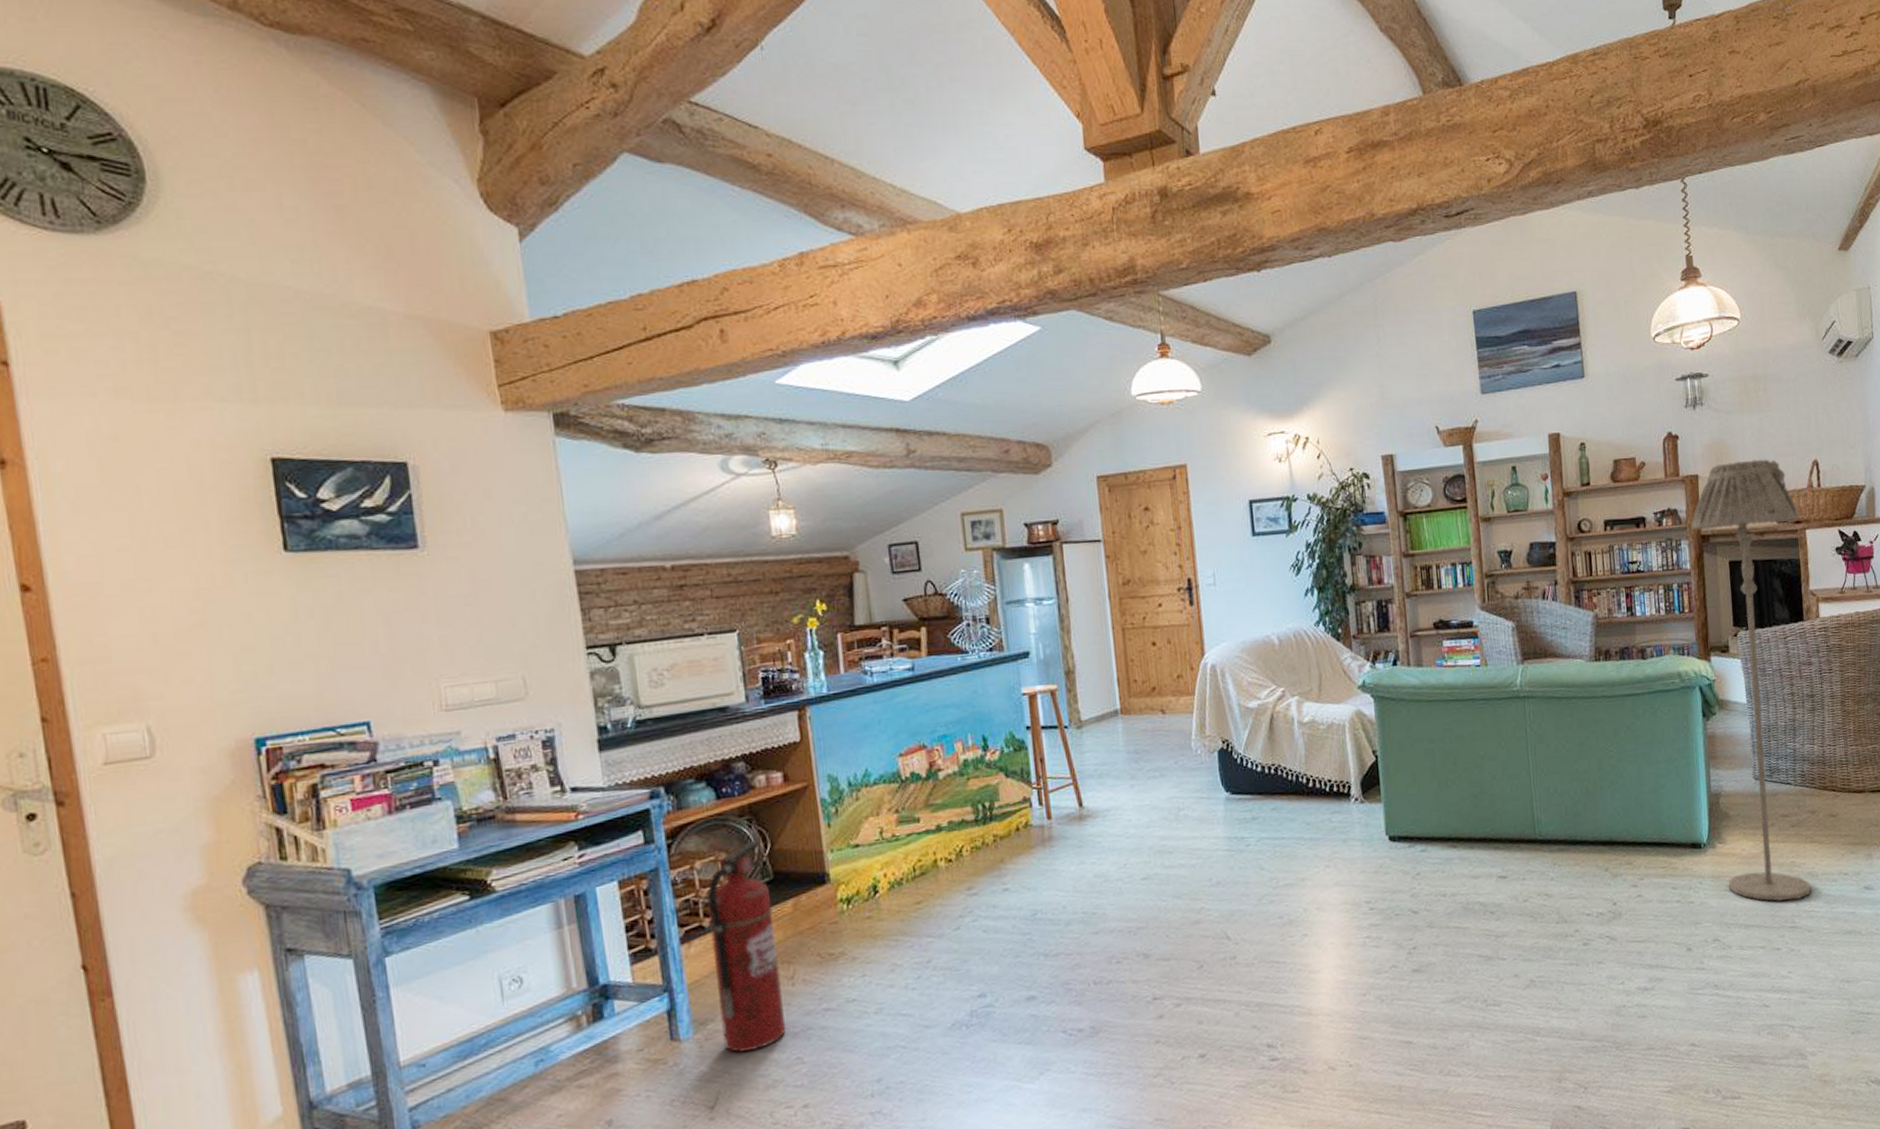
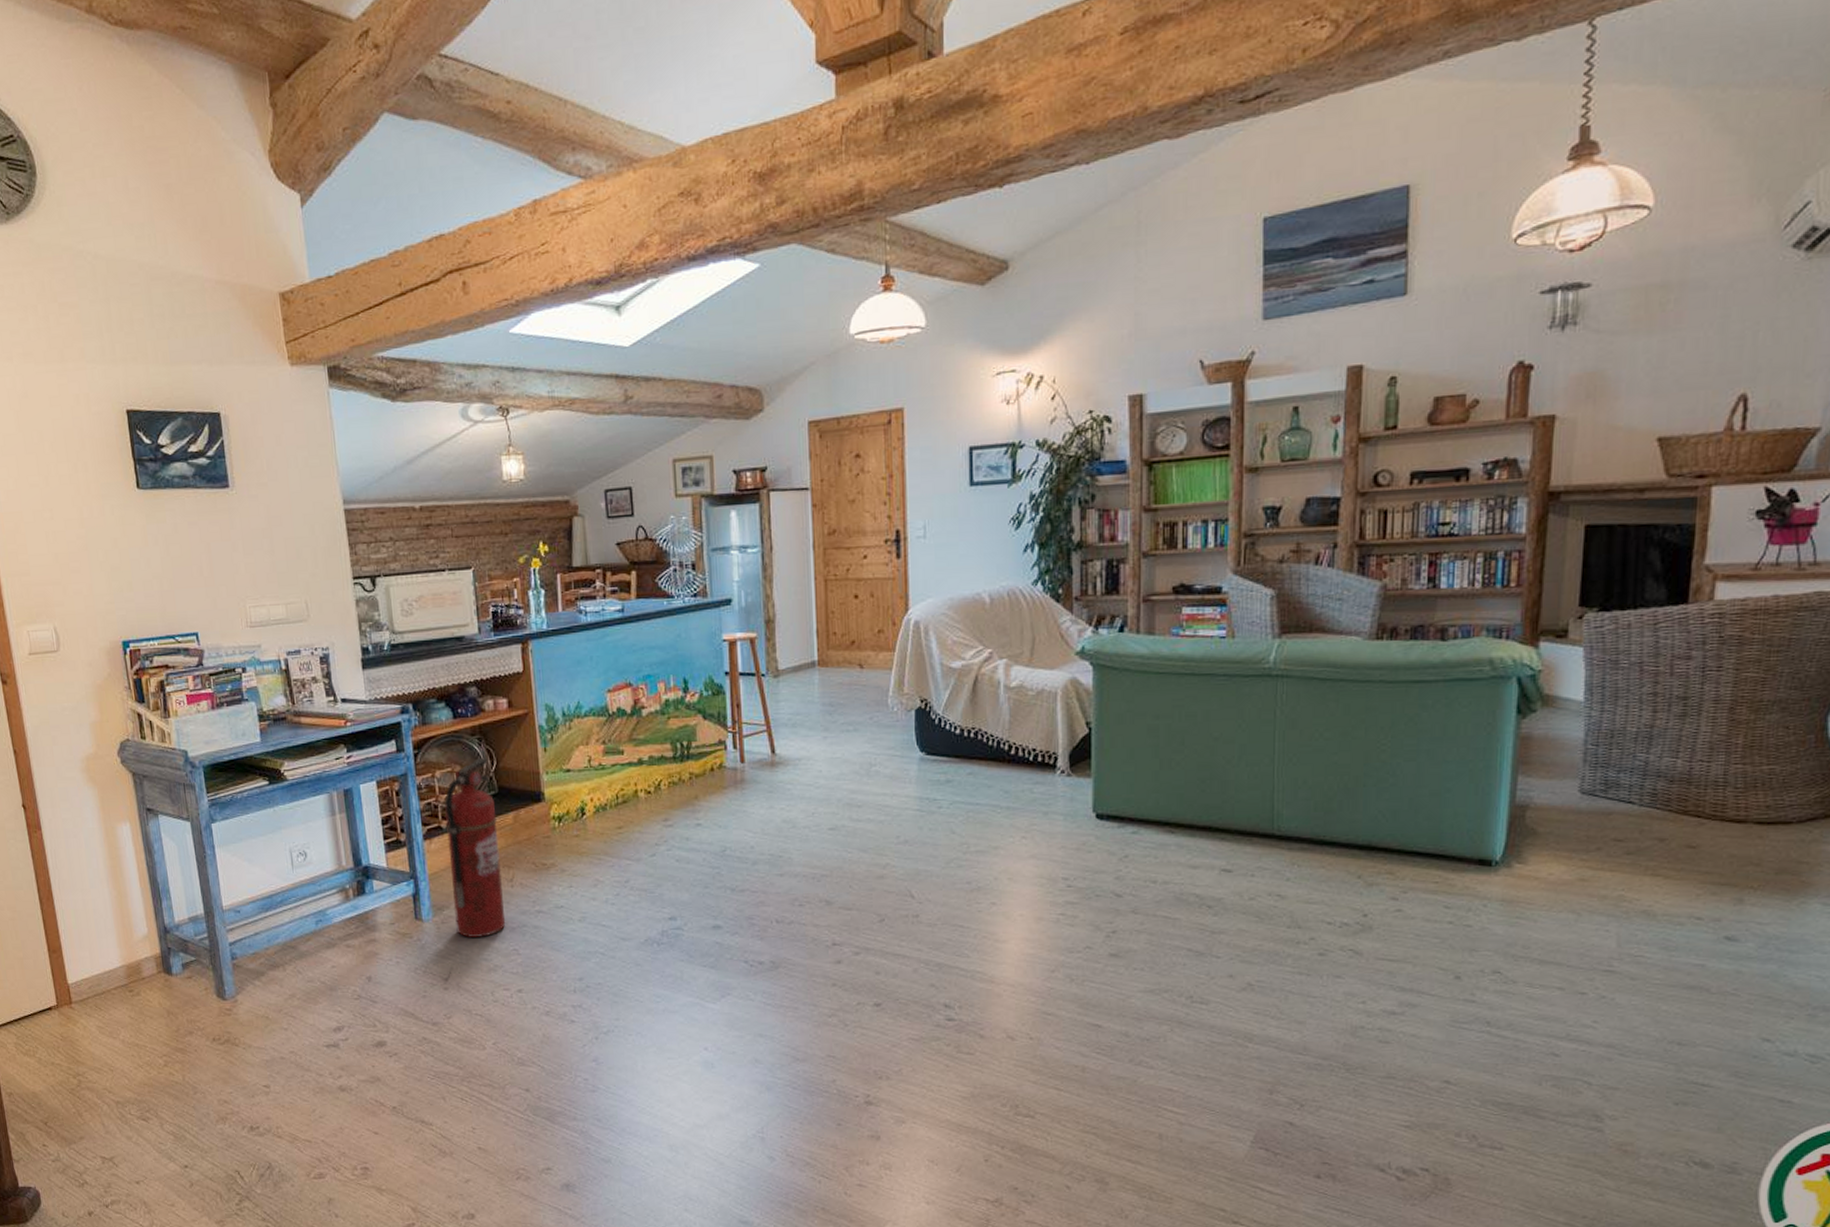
floor lamp: present [1691,459,1812,901] -> none [1523,394,1705,940]

